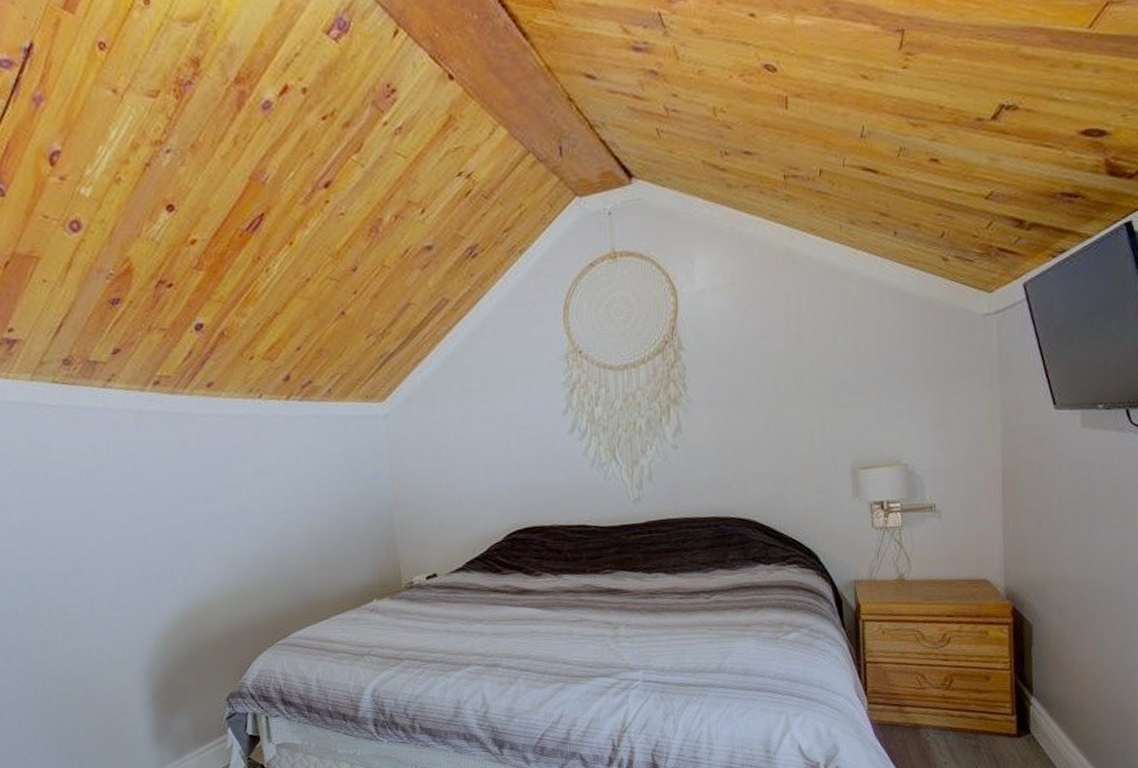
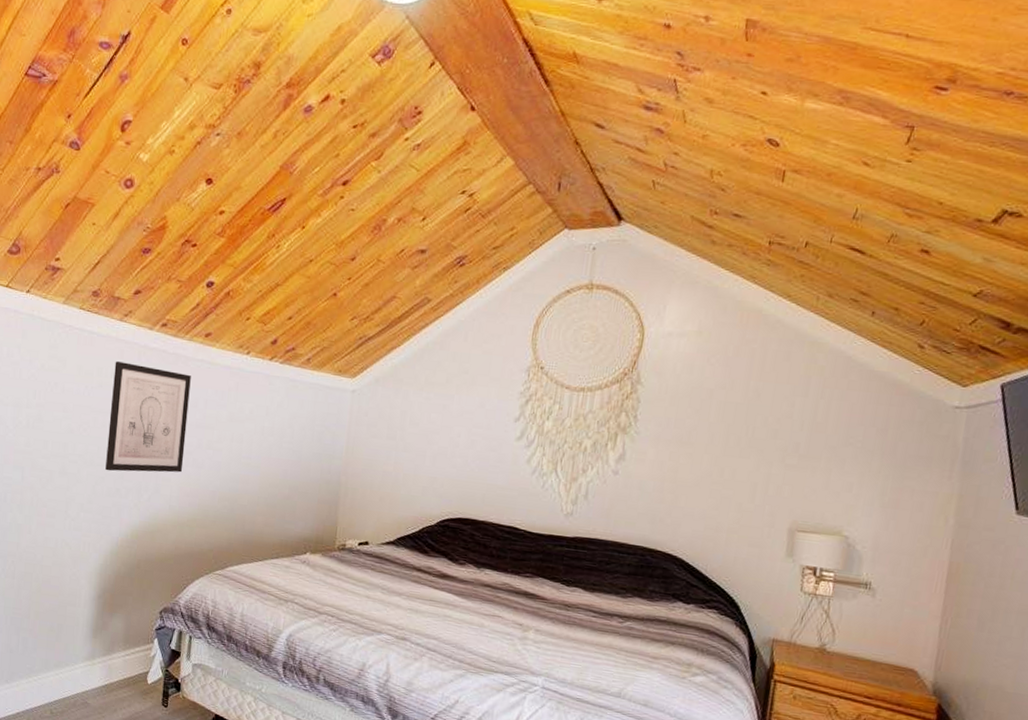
wall art: none [109,433,216,560] -> present [105,361,191,473]

